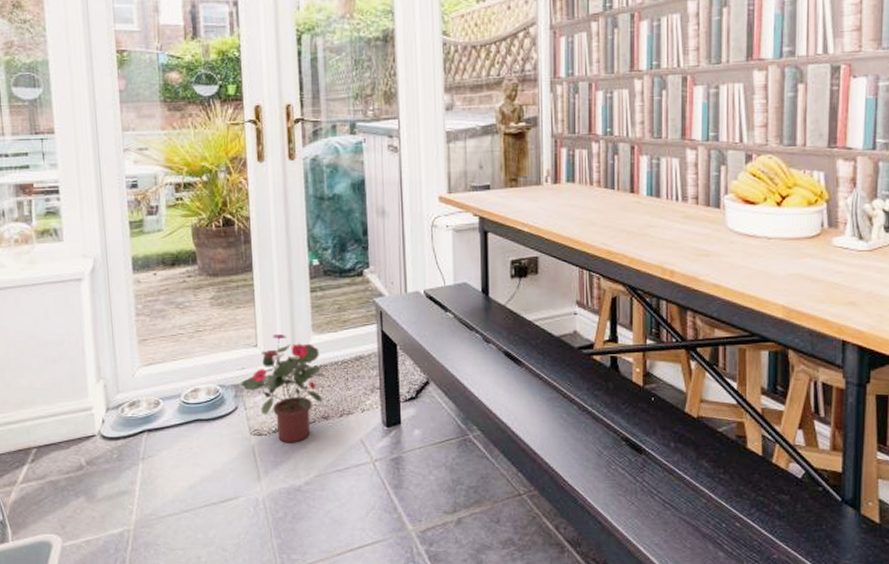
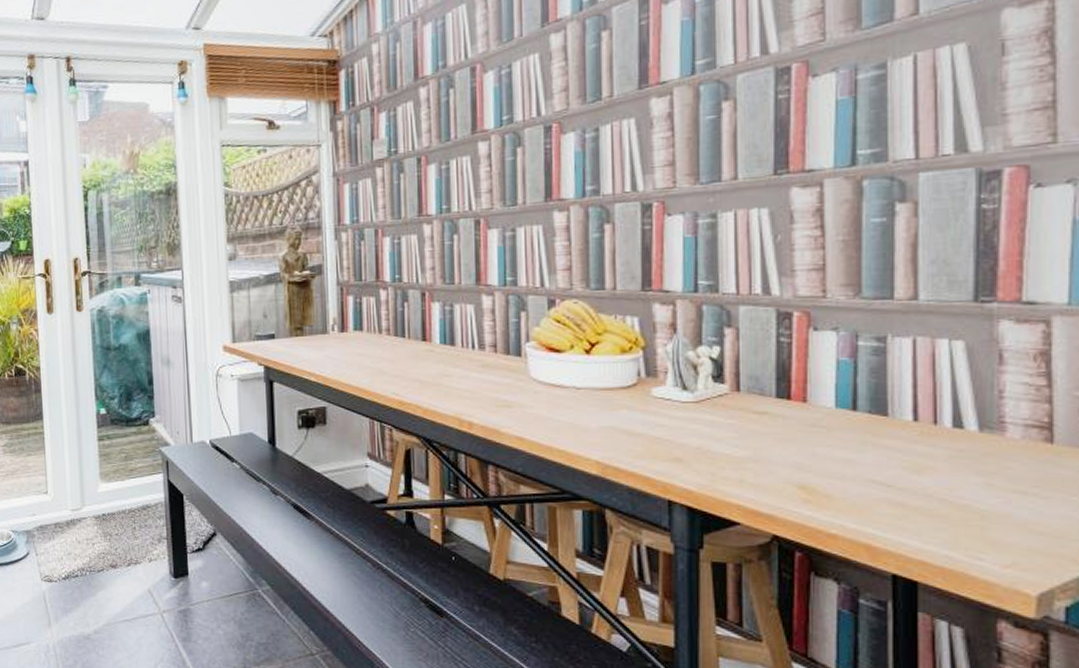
potted flower: present [240,334,327,443] -> none [31,482,115,591]

